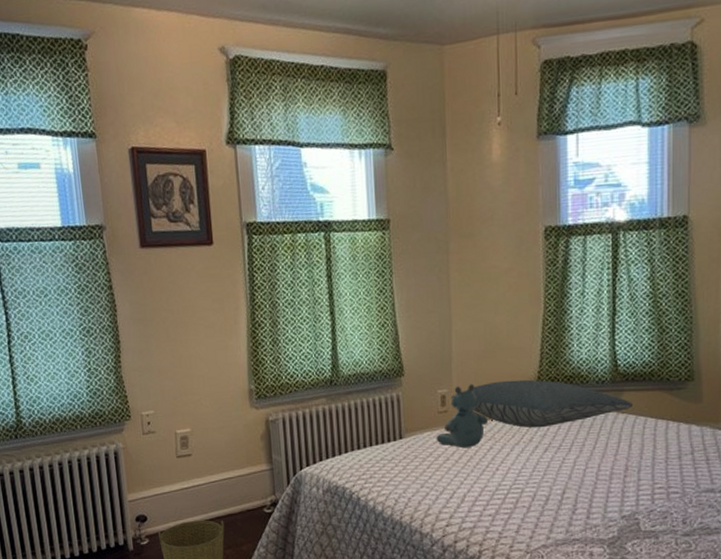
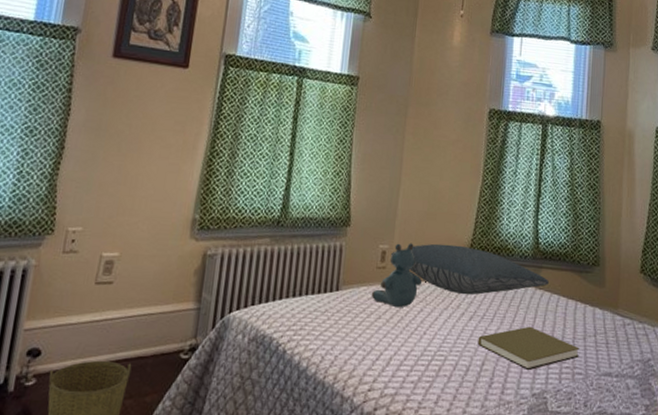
book: none [556,451,674,495] -> present [478,326,579,371]

